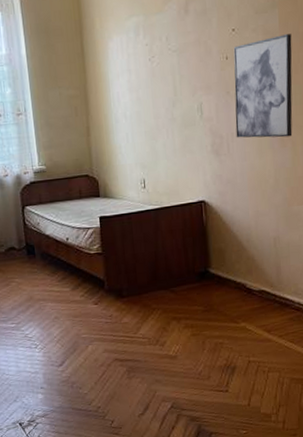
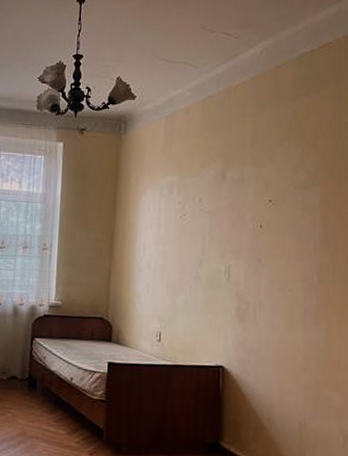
wall art: present [233,34,293,138] -> none [264,212,333,316]

